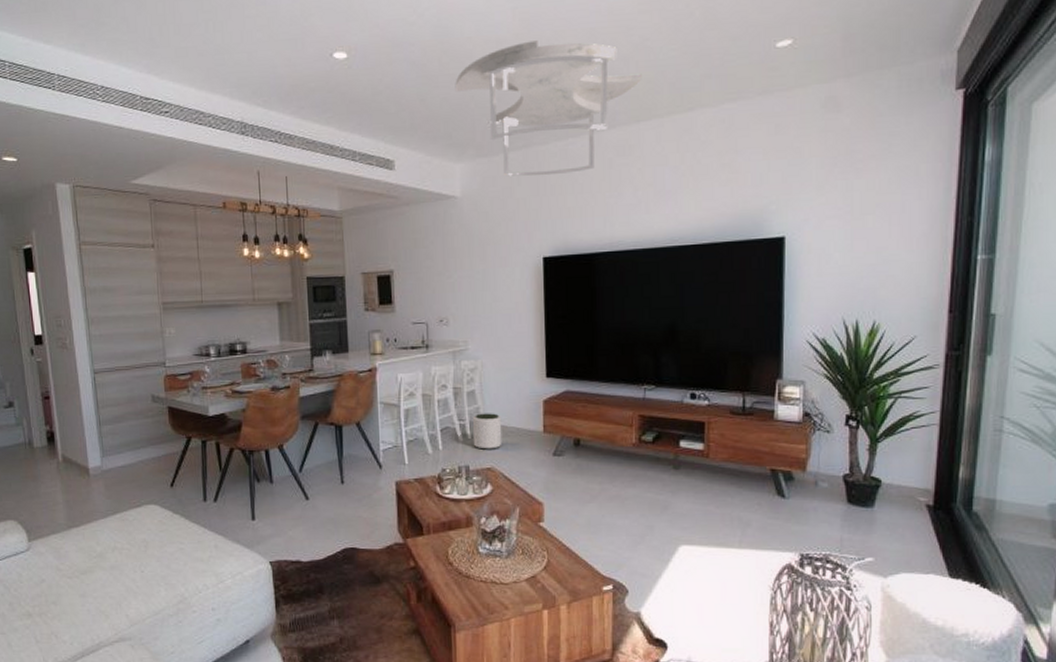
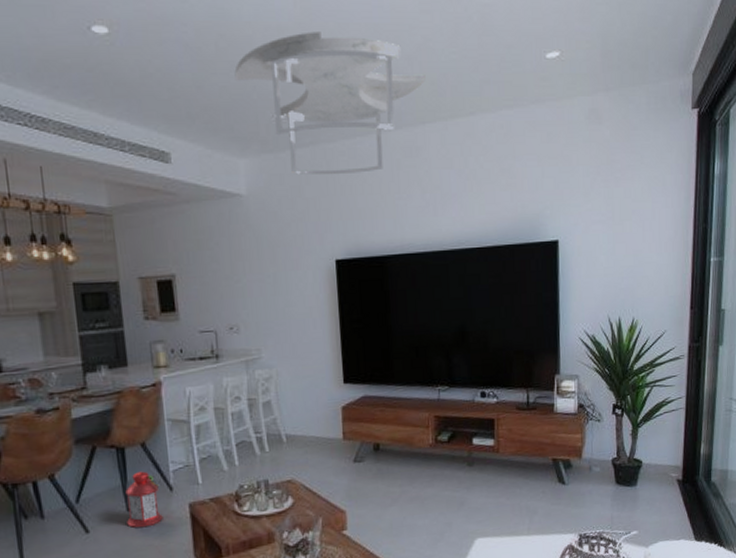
lantern: none [341,448,372,500] -> present [125,471,163,528]
plant pot: present [472,413,503,450] -> none [270,423,302,462]

